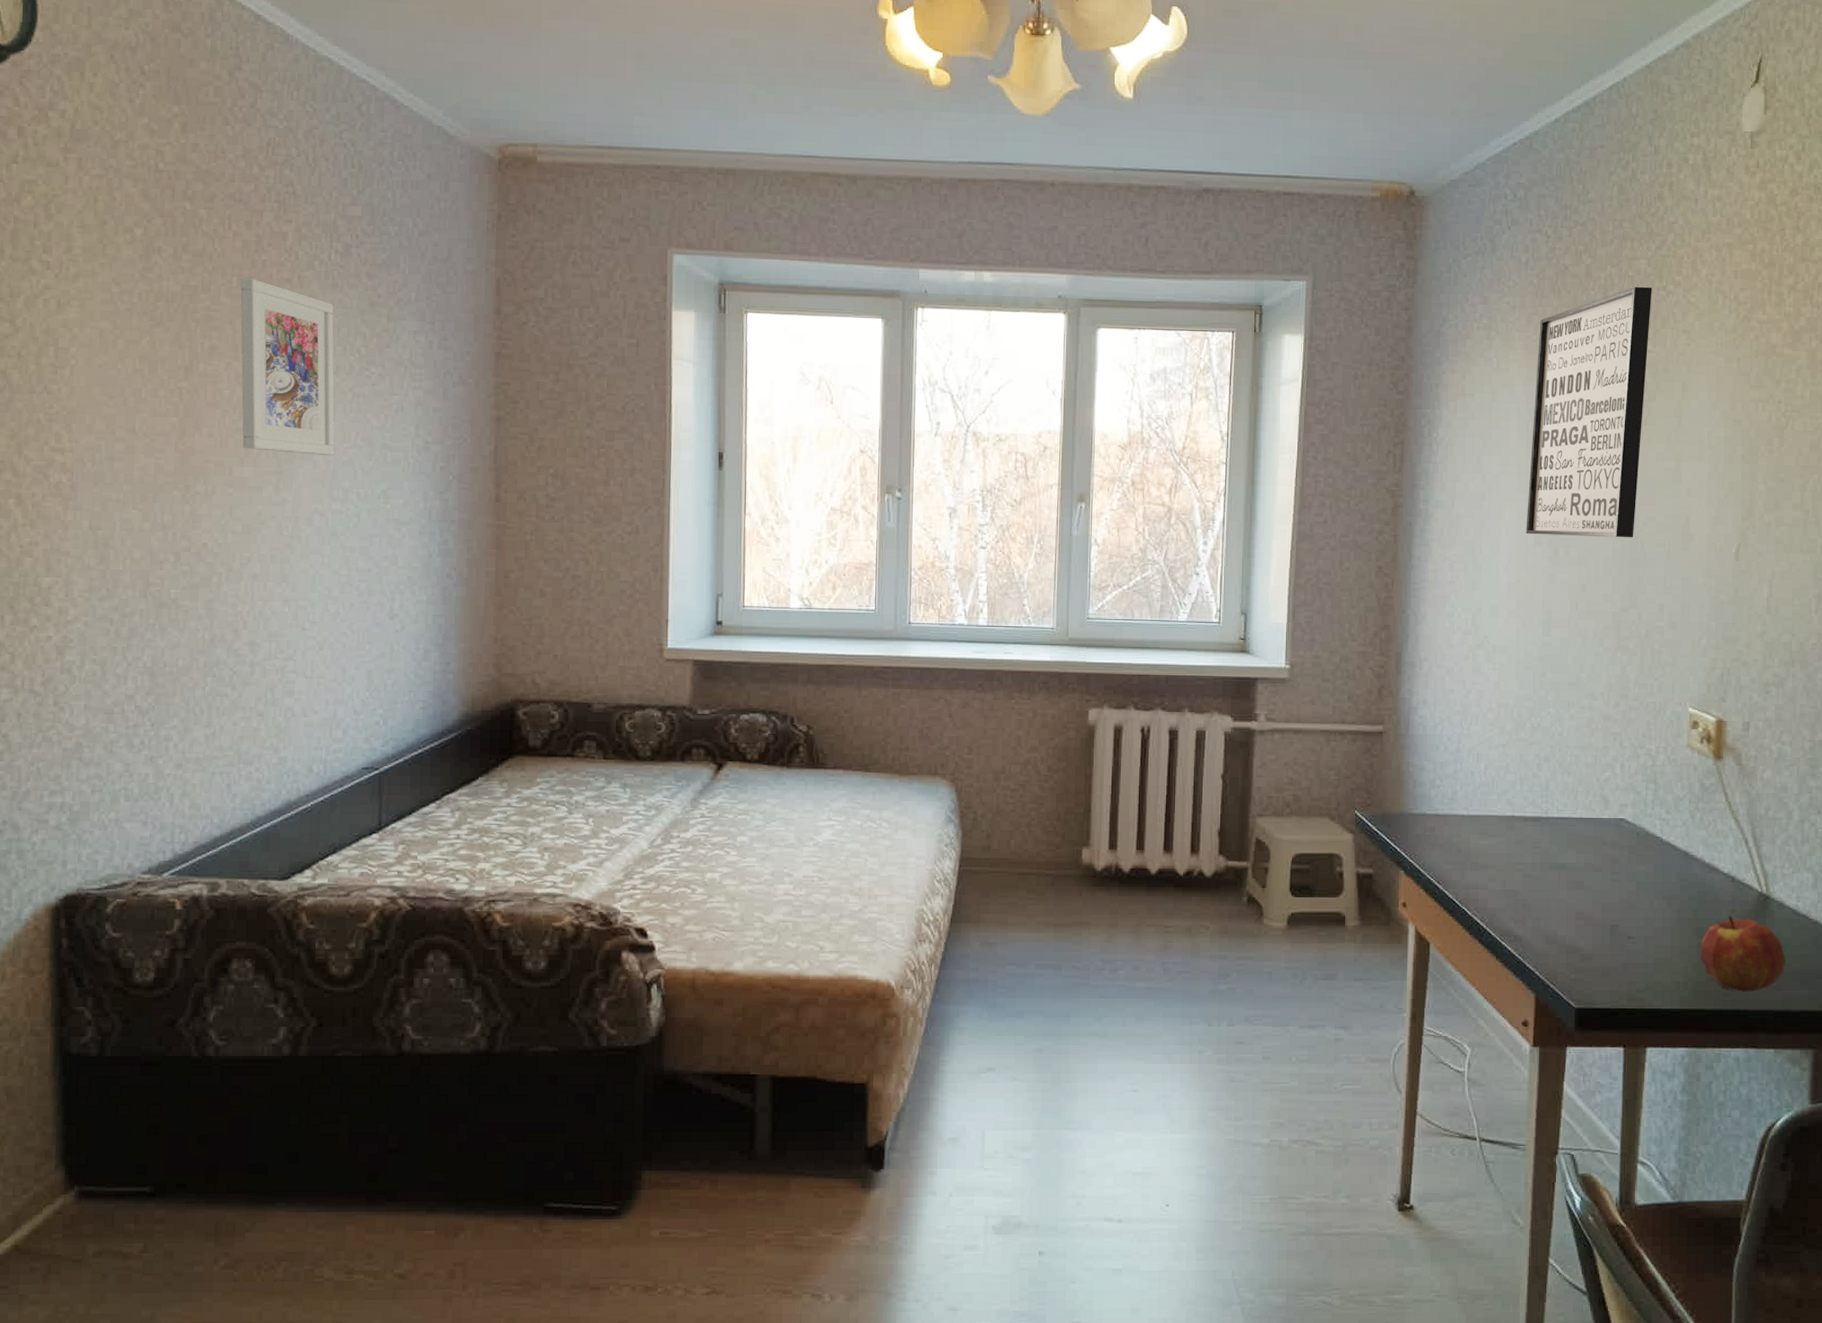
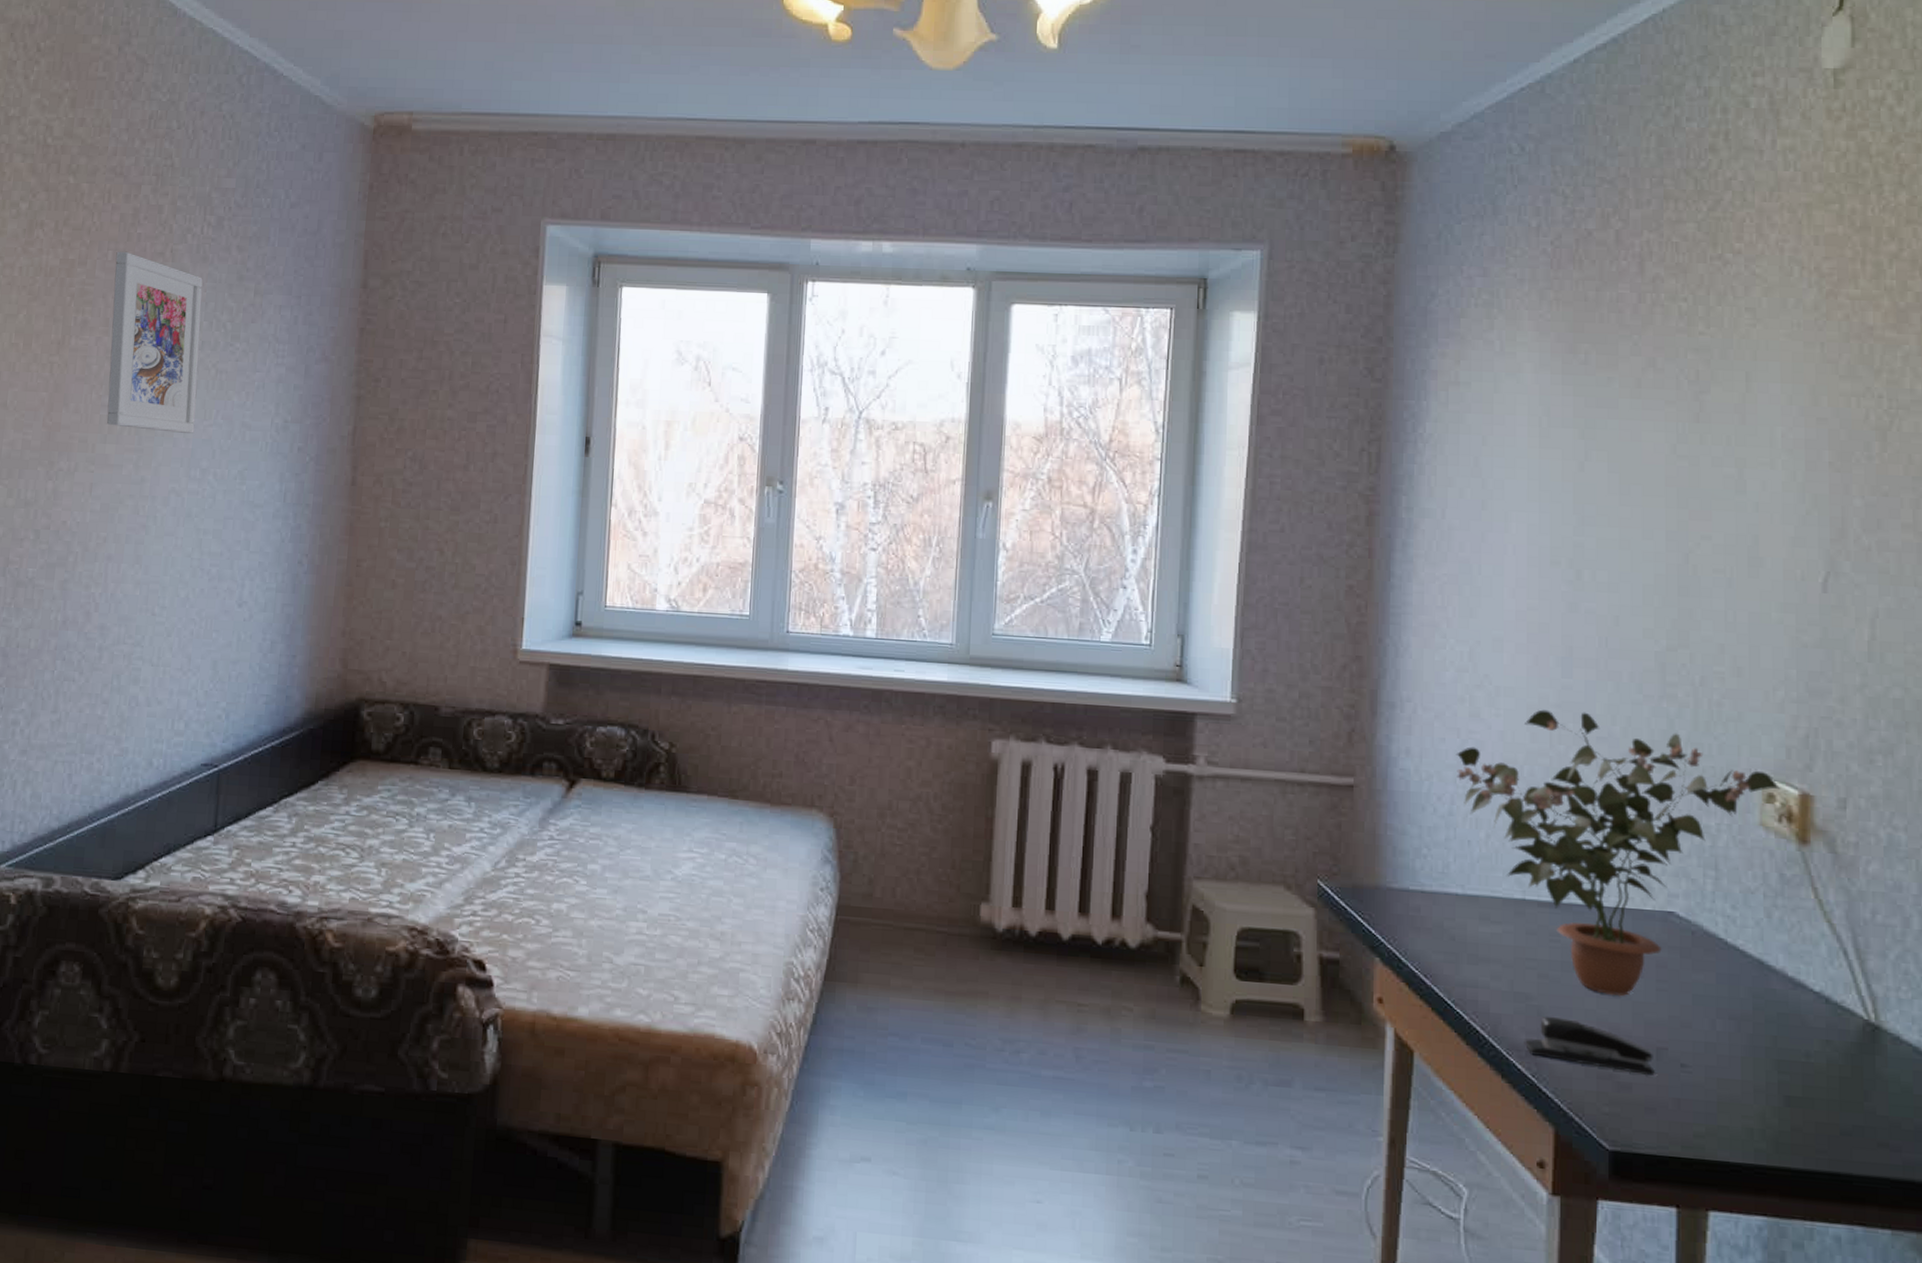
potted plant: none [1462,662,1702,887] -> present [1455,709,1780,996]
stapler: none [1513,907,1609,947] -> present [1524,1016,1655,1075]
wall art: present [1526,286,1652,538] -> none [1538,255,1704,561]
apple: present [1700,915,1786,992] -> none [1782,1047,1906,1151]

